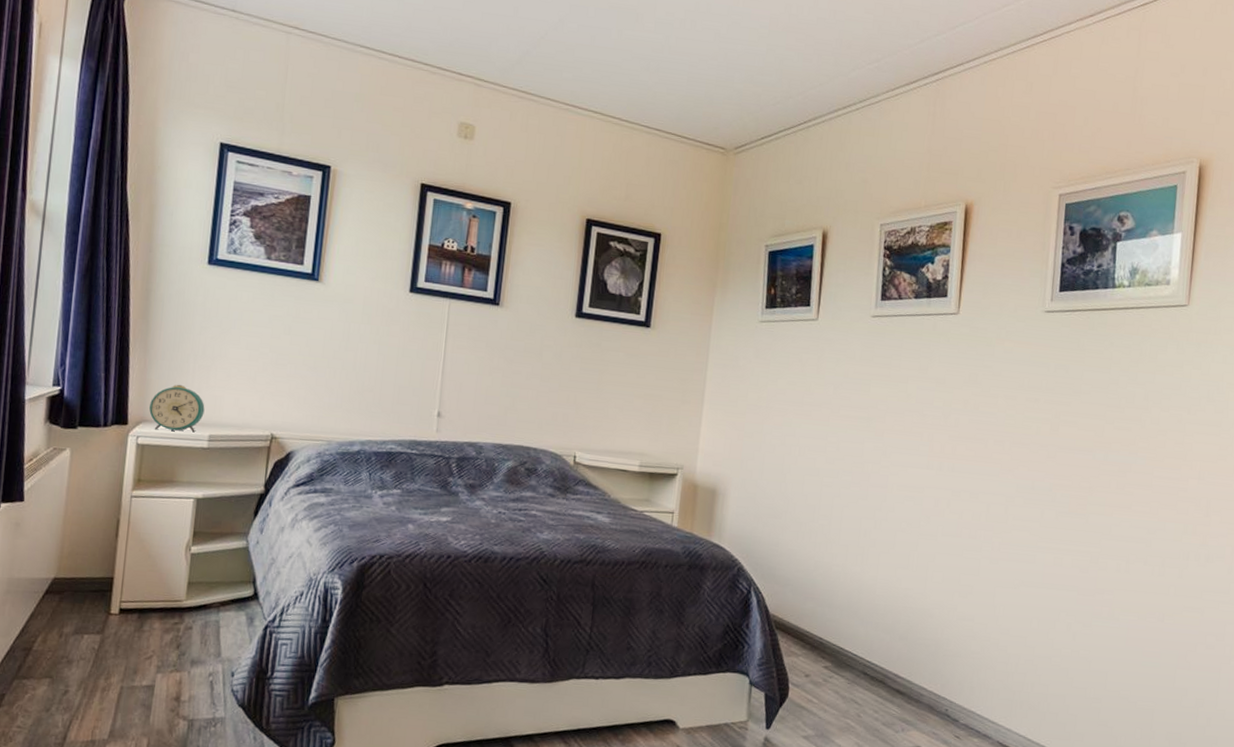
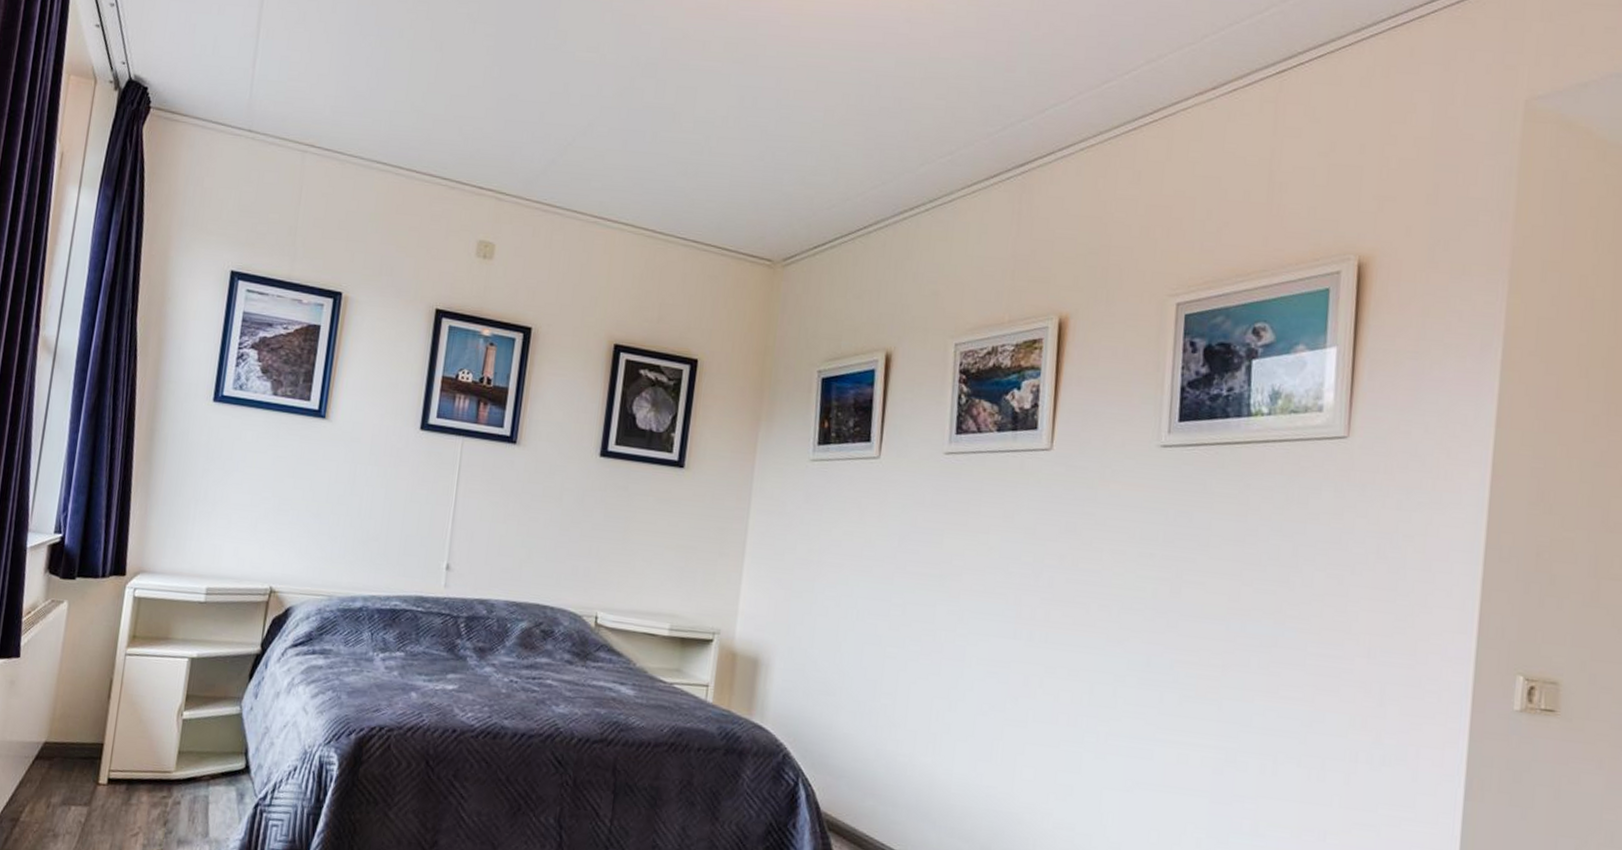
alarm clock: present [149,384,205,433] -> none [147,531,204,585]

